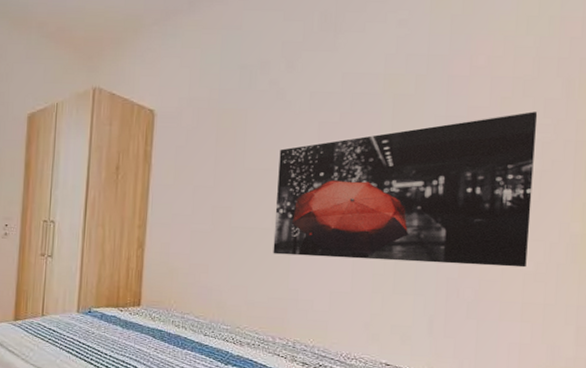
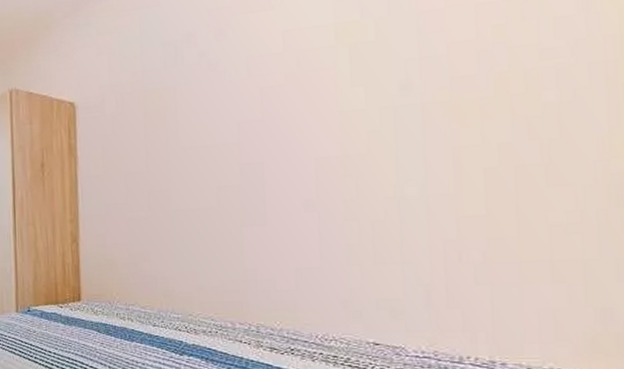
wall art: present [273,112,538,268] -> none [218,35,552,234]

